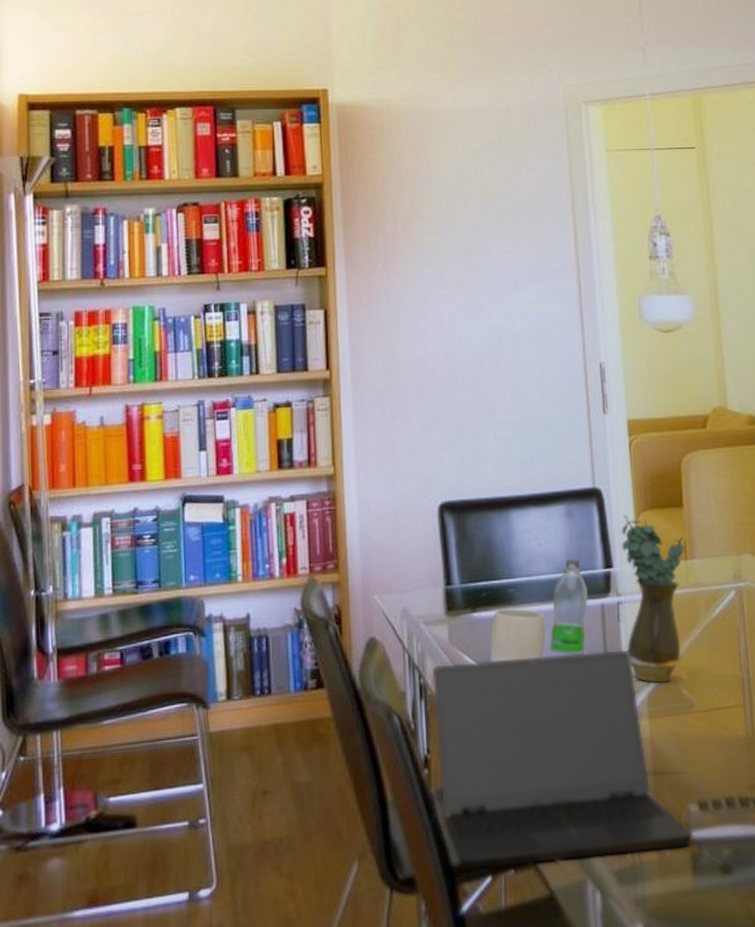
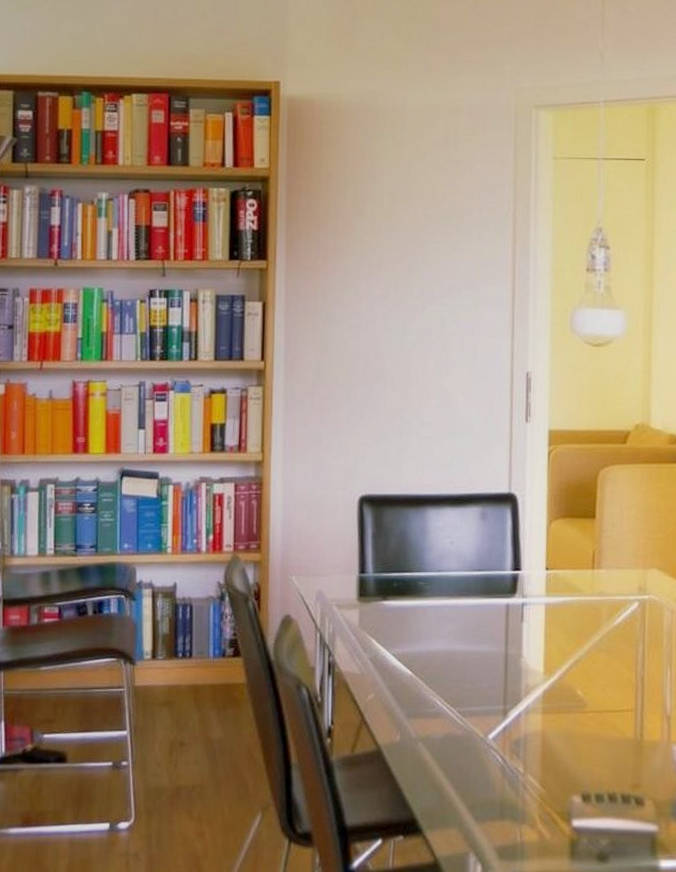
laptop: present [430,648,693,871] -> none [339,644,574,834]
mug: present [488,608,546,663] -> none [395,599,451,649]
bottle: present [549,559,588,658] -> none [452,559,494,650]
vase: present [621,515,684,683] -> none [525,521,593,682]

